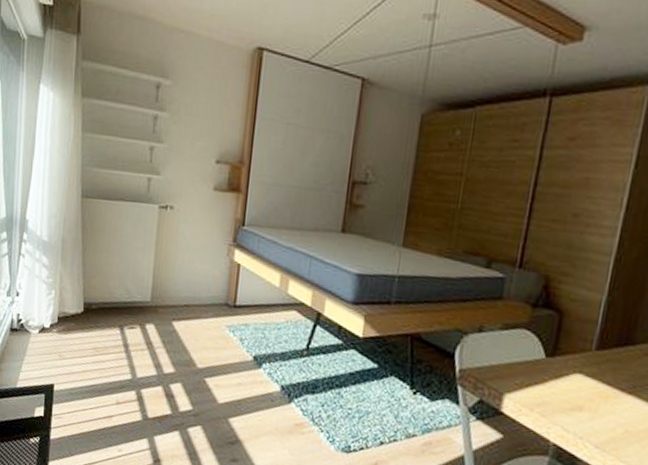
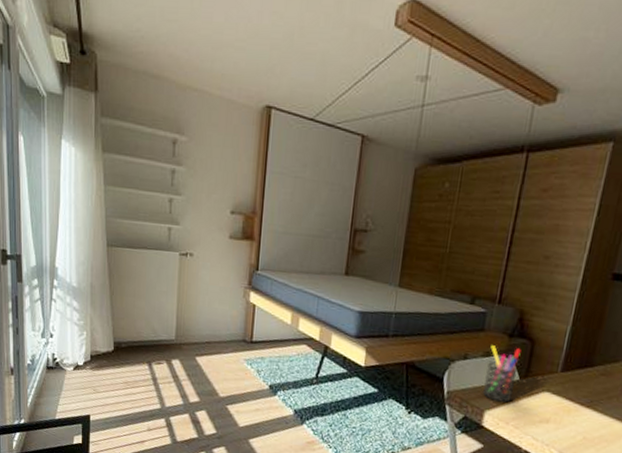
pen holder: none [501,316,547,385] -> present [482,345,521,403]

